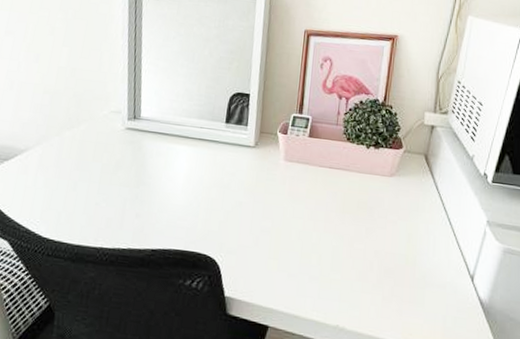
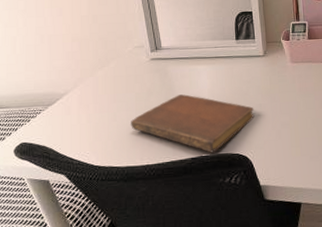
notebook: none [90,174,233,248] -> present [131,94,255,153]

